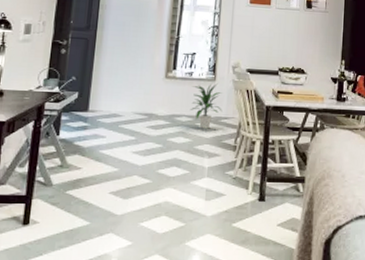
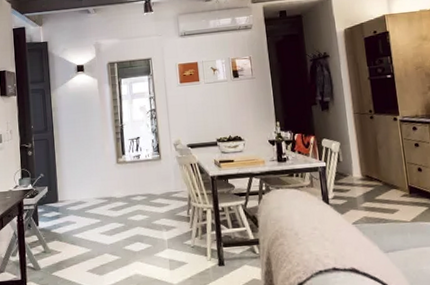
indoor plant: present [189,83,222,129] -> none [142,162,172,205]

